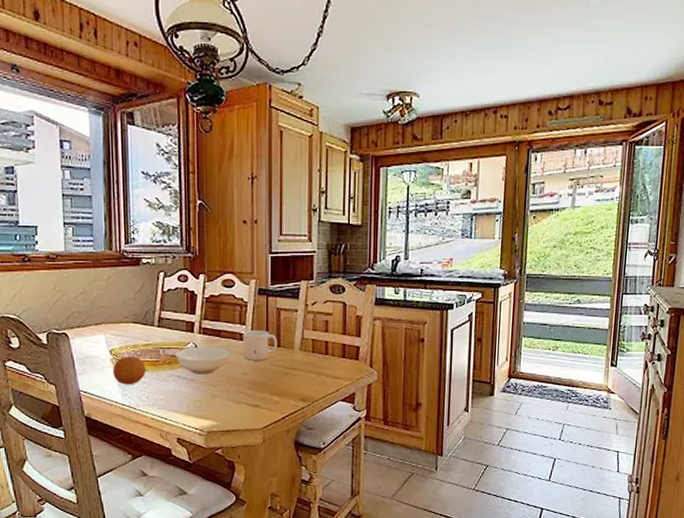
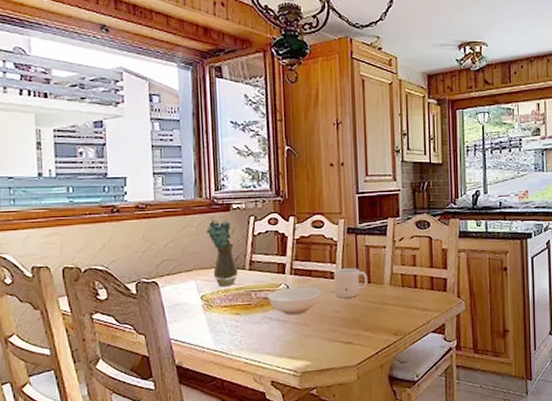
fruit: present [112,357,146,385] -> none [204,301,239,331]
vase: none [115,272,147,342] -> present [205,218,238,287]

